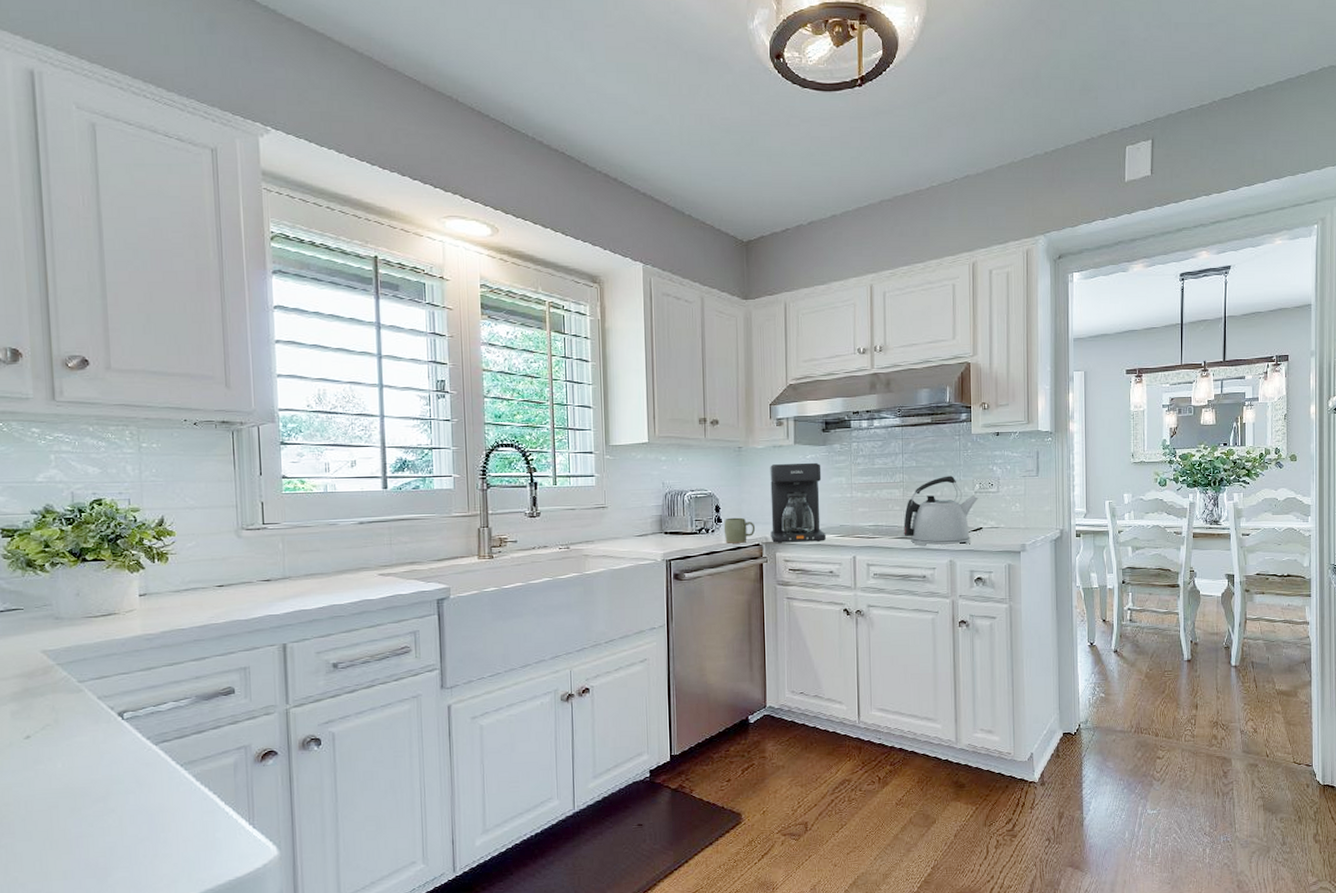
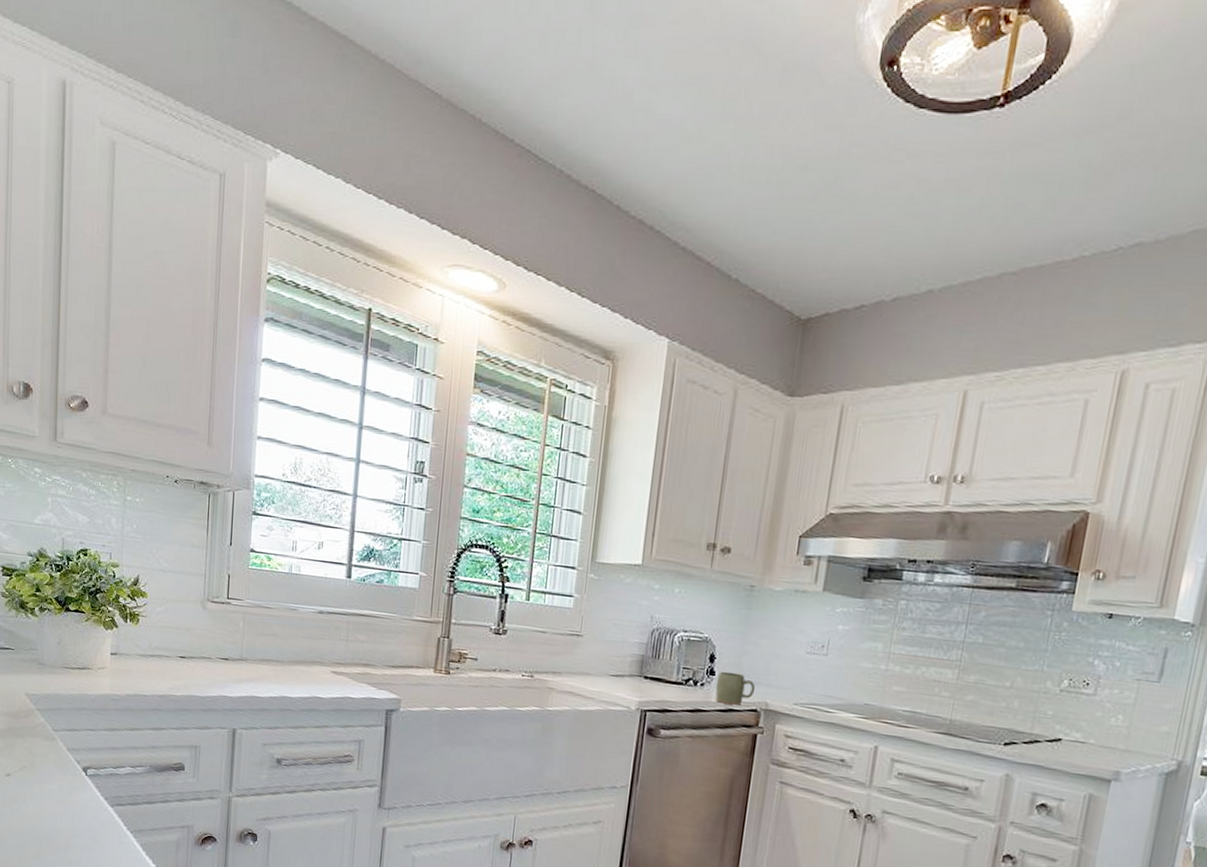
coffee maker: present [770,462,826,544] -> none [772,613,853,721]
kettle: present [903,475,979,546] -> none [948,662,1065,758]

